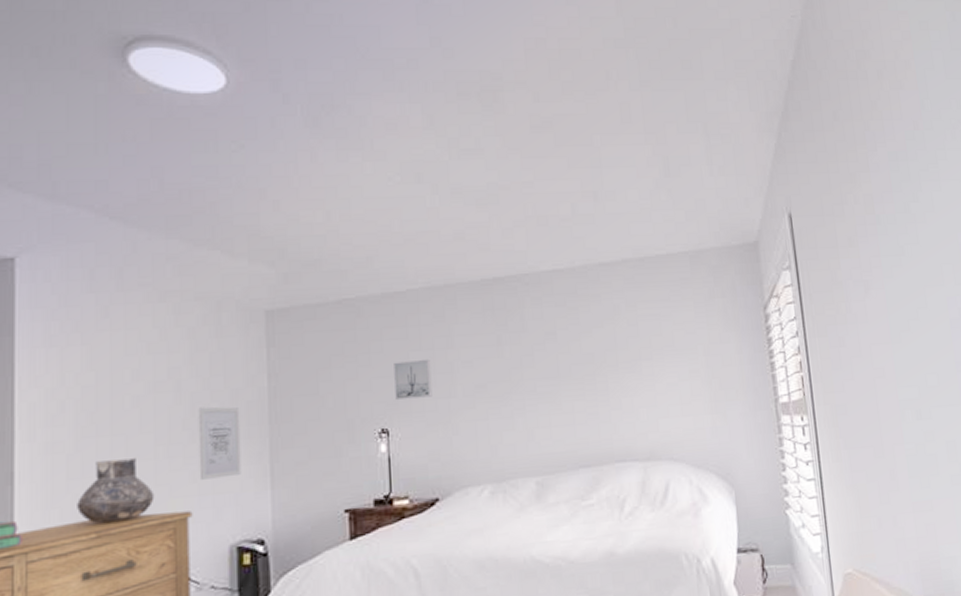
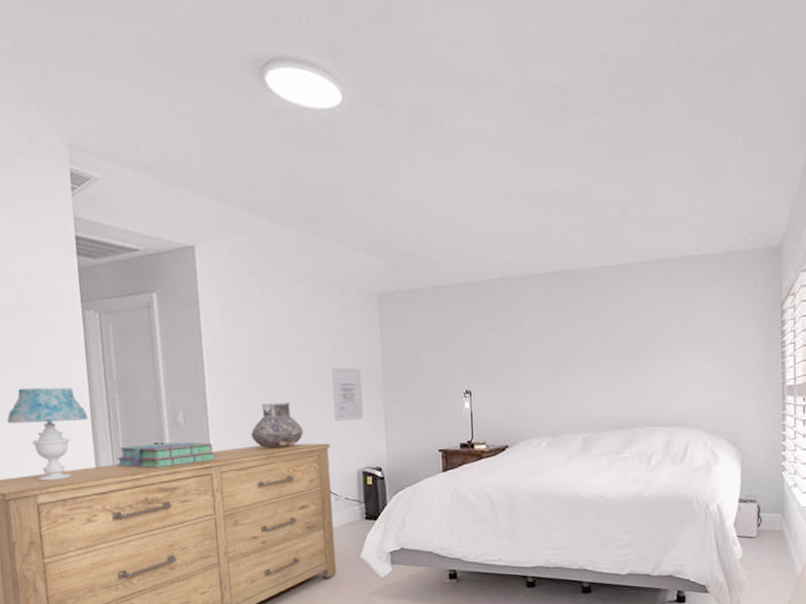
wall art: present [394,358,432,401] -> none [475,336,505,369]

